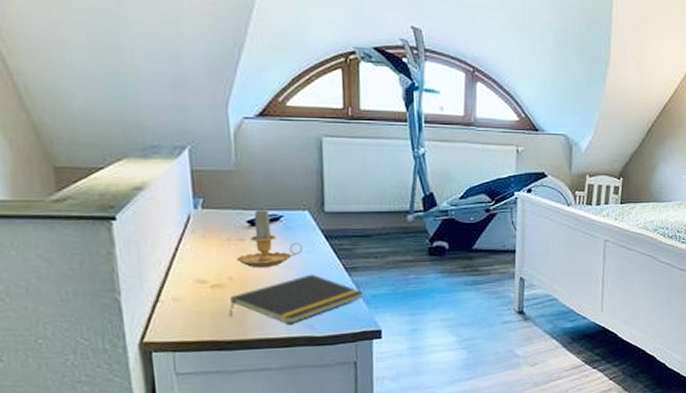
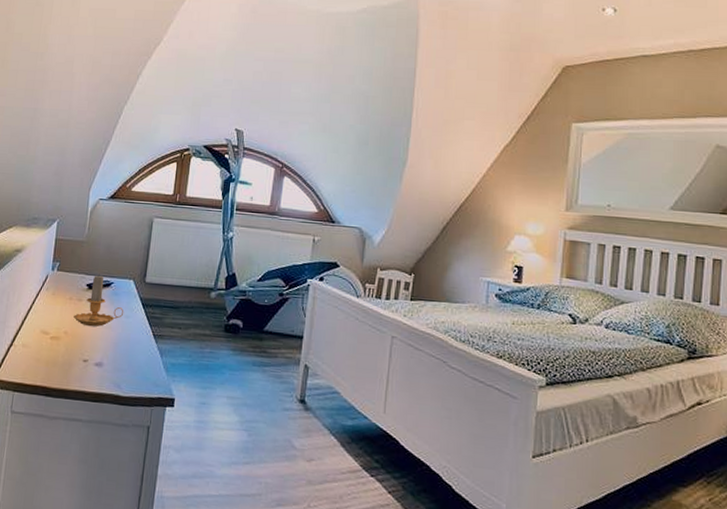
notepad: present [228,274,364,324] -> none [58,337,166,381]

